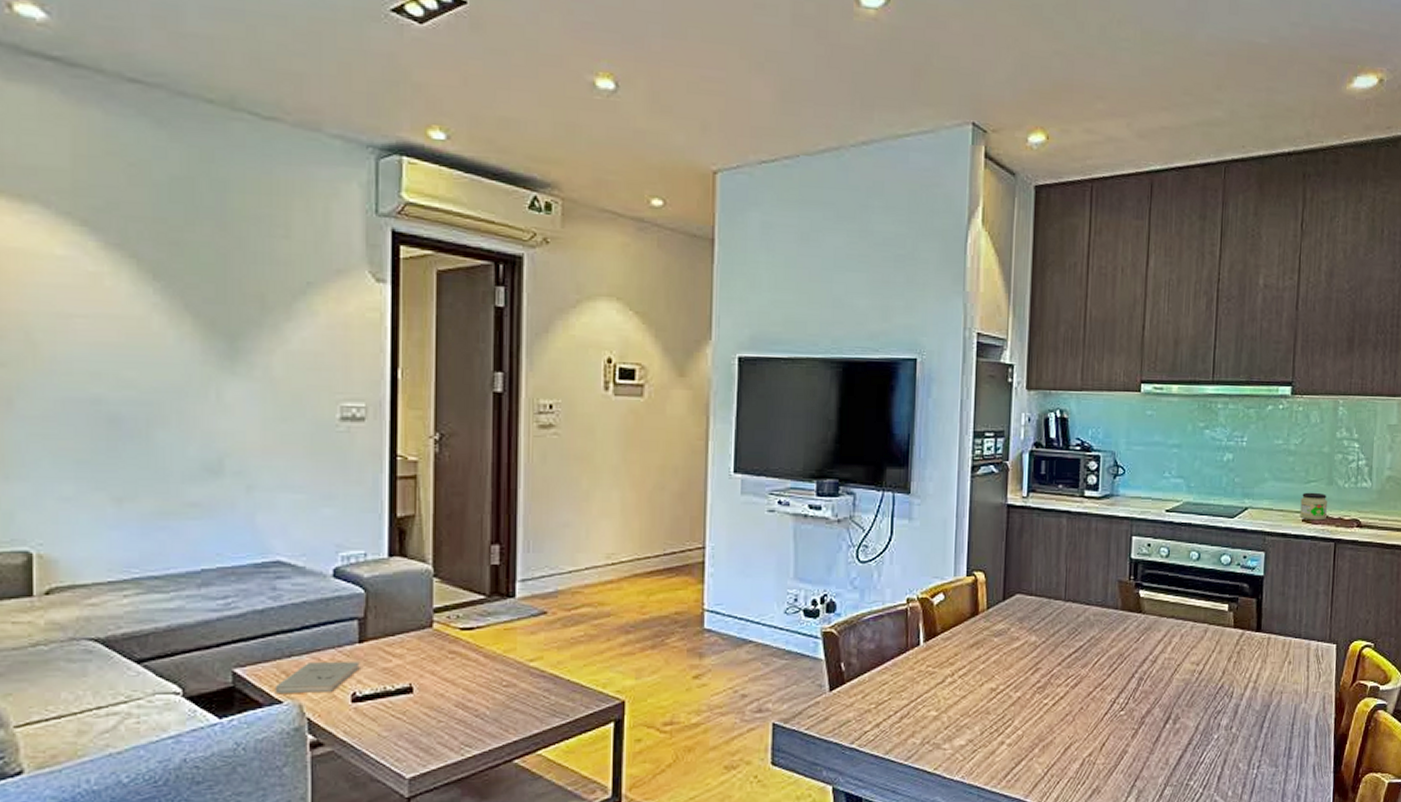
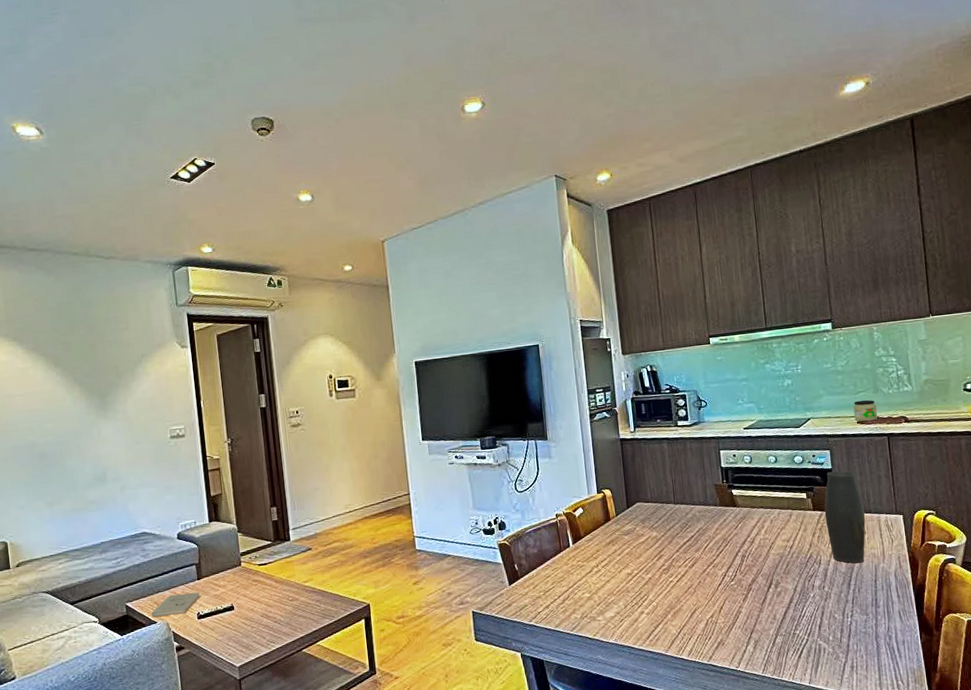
vase: none [1246,579,1294,701] -> present [824,471,866,564]

